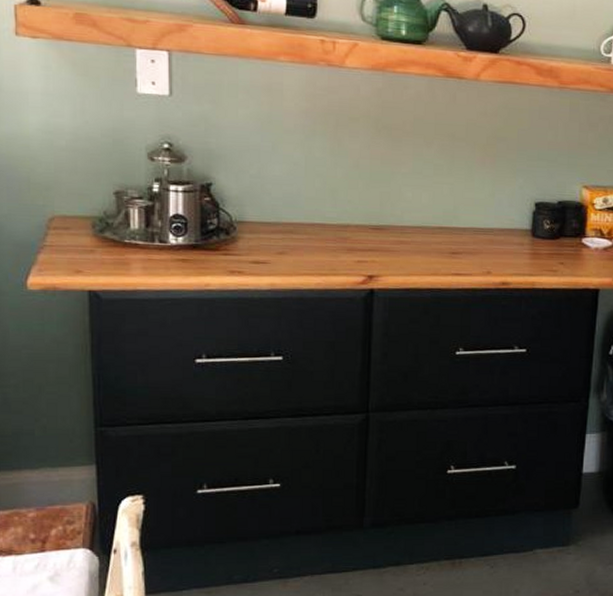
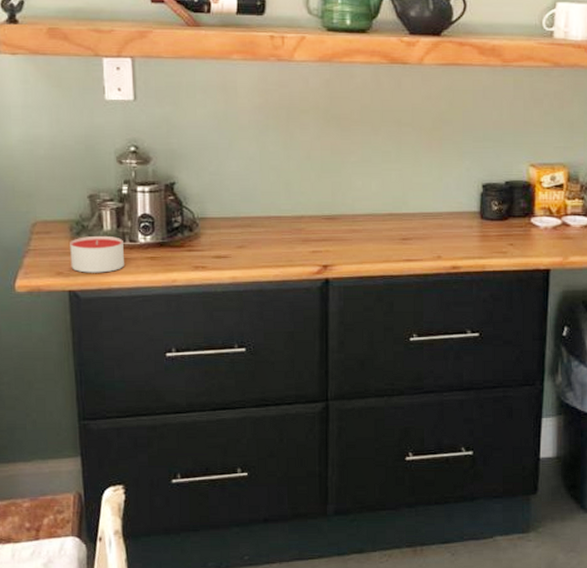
candle: none [92,234,152,274] -> present [70,235,124,273]

